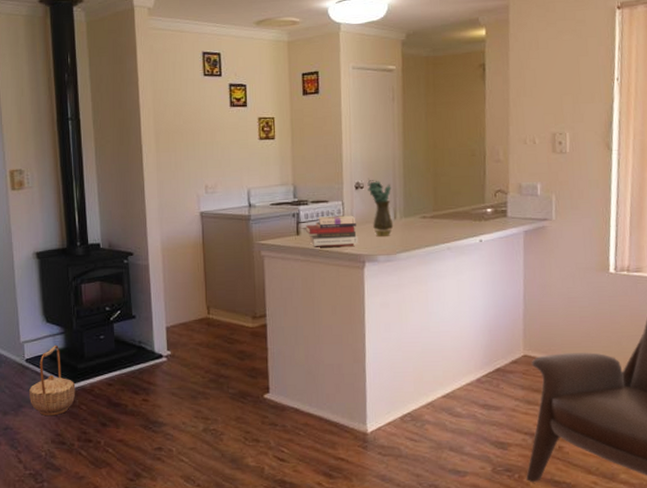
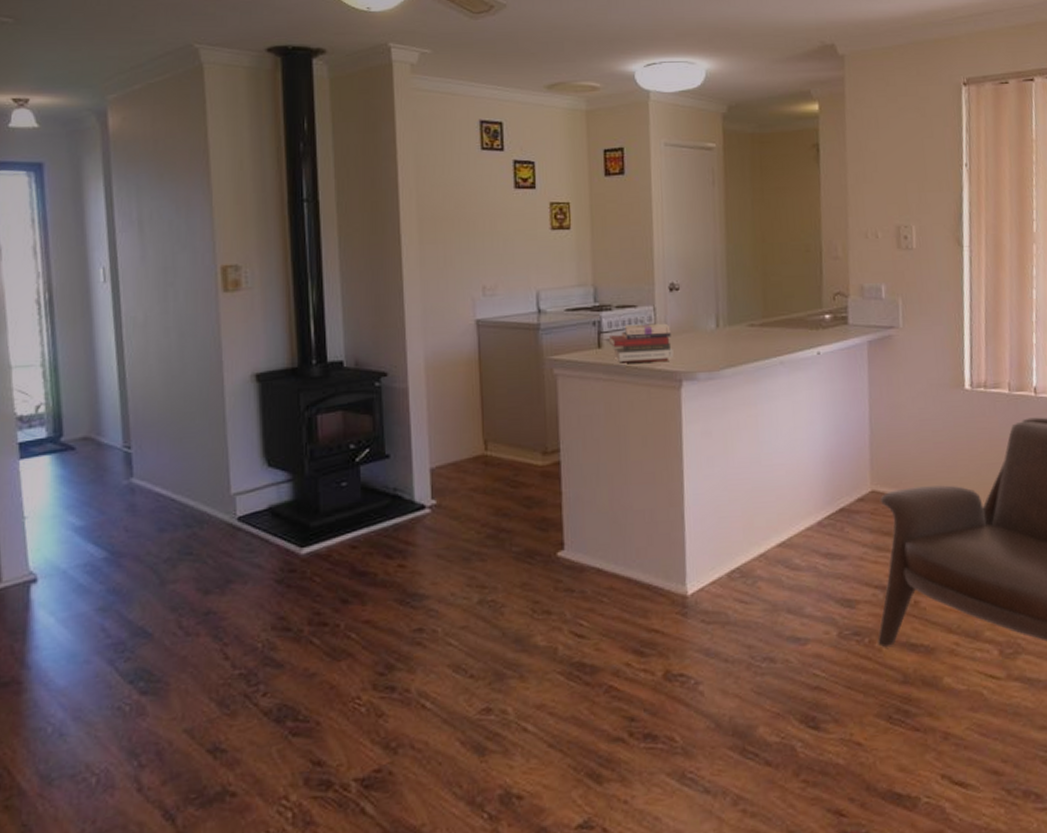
basket: present [28,344,76,416] -> none [240,496,307,594]
vase: present [367,178,394,238] -> none [684,277,716,350]

